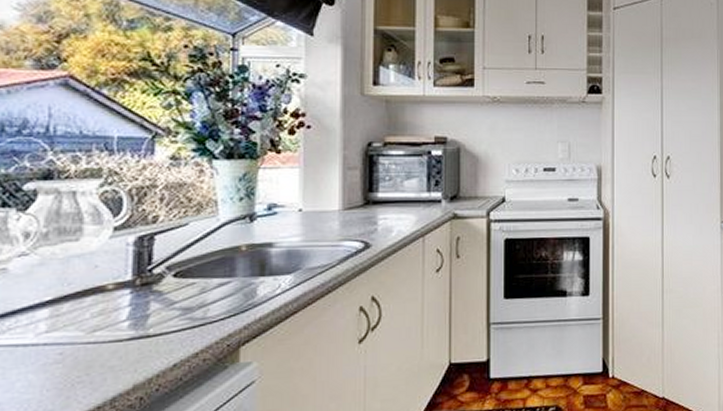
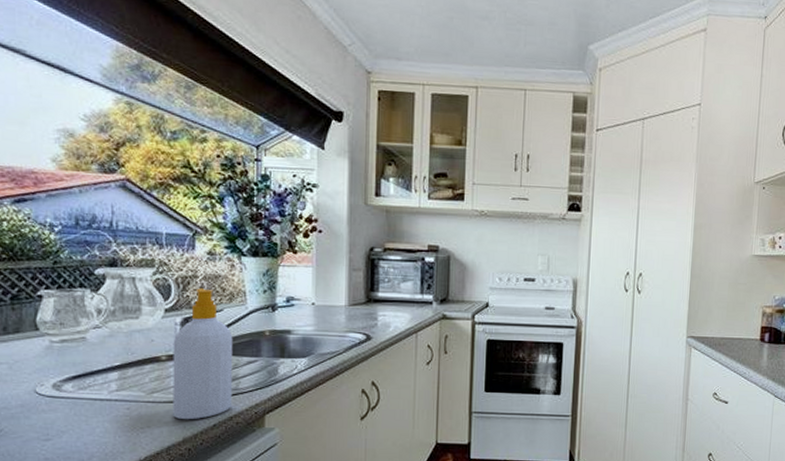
soap bottle: none [121,199,200,362] -> present [173,288,233,420]

